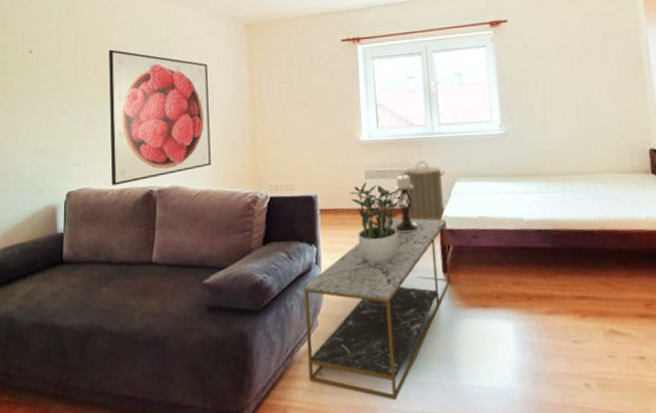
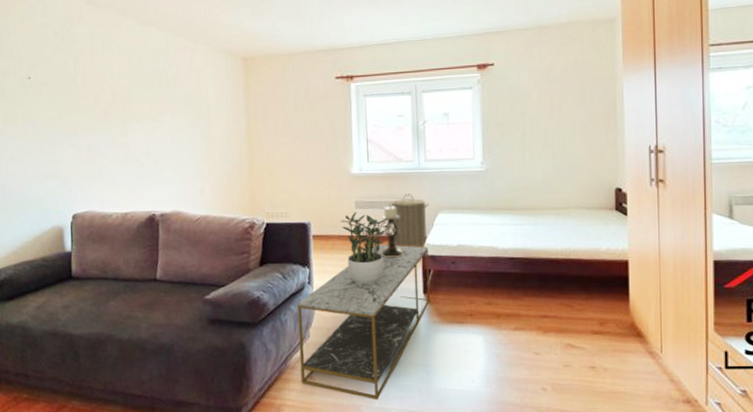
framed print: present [109,49,211,186] -> none [107,79,211,209]

